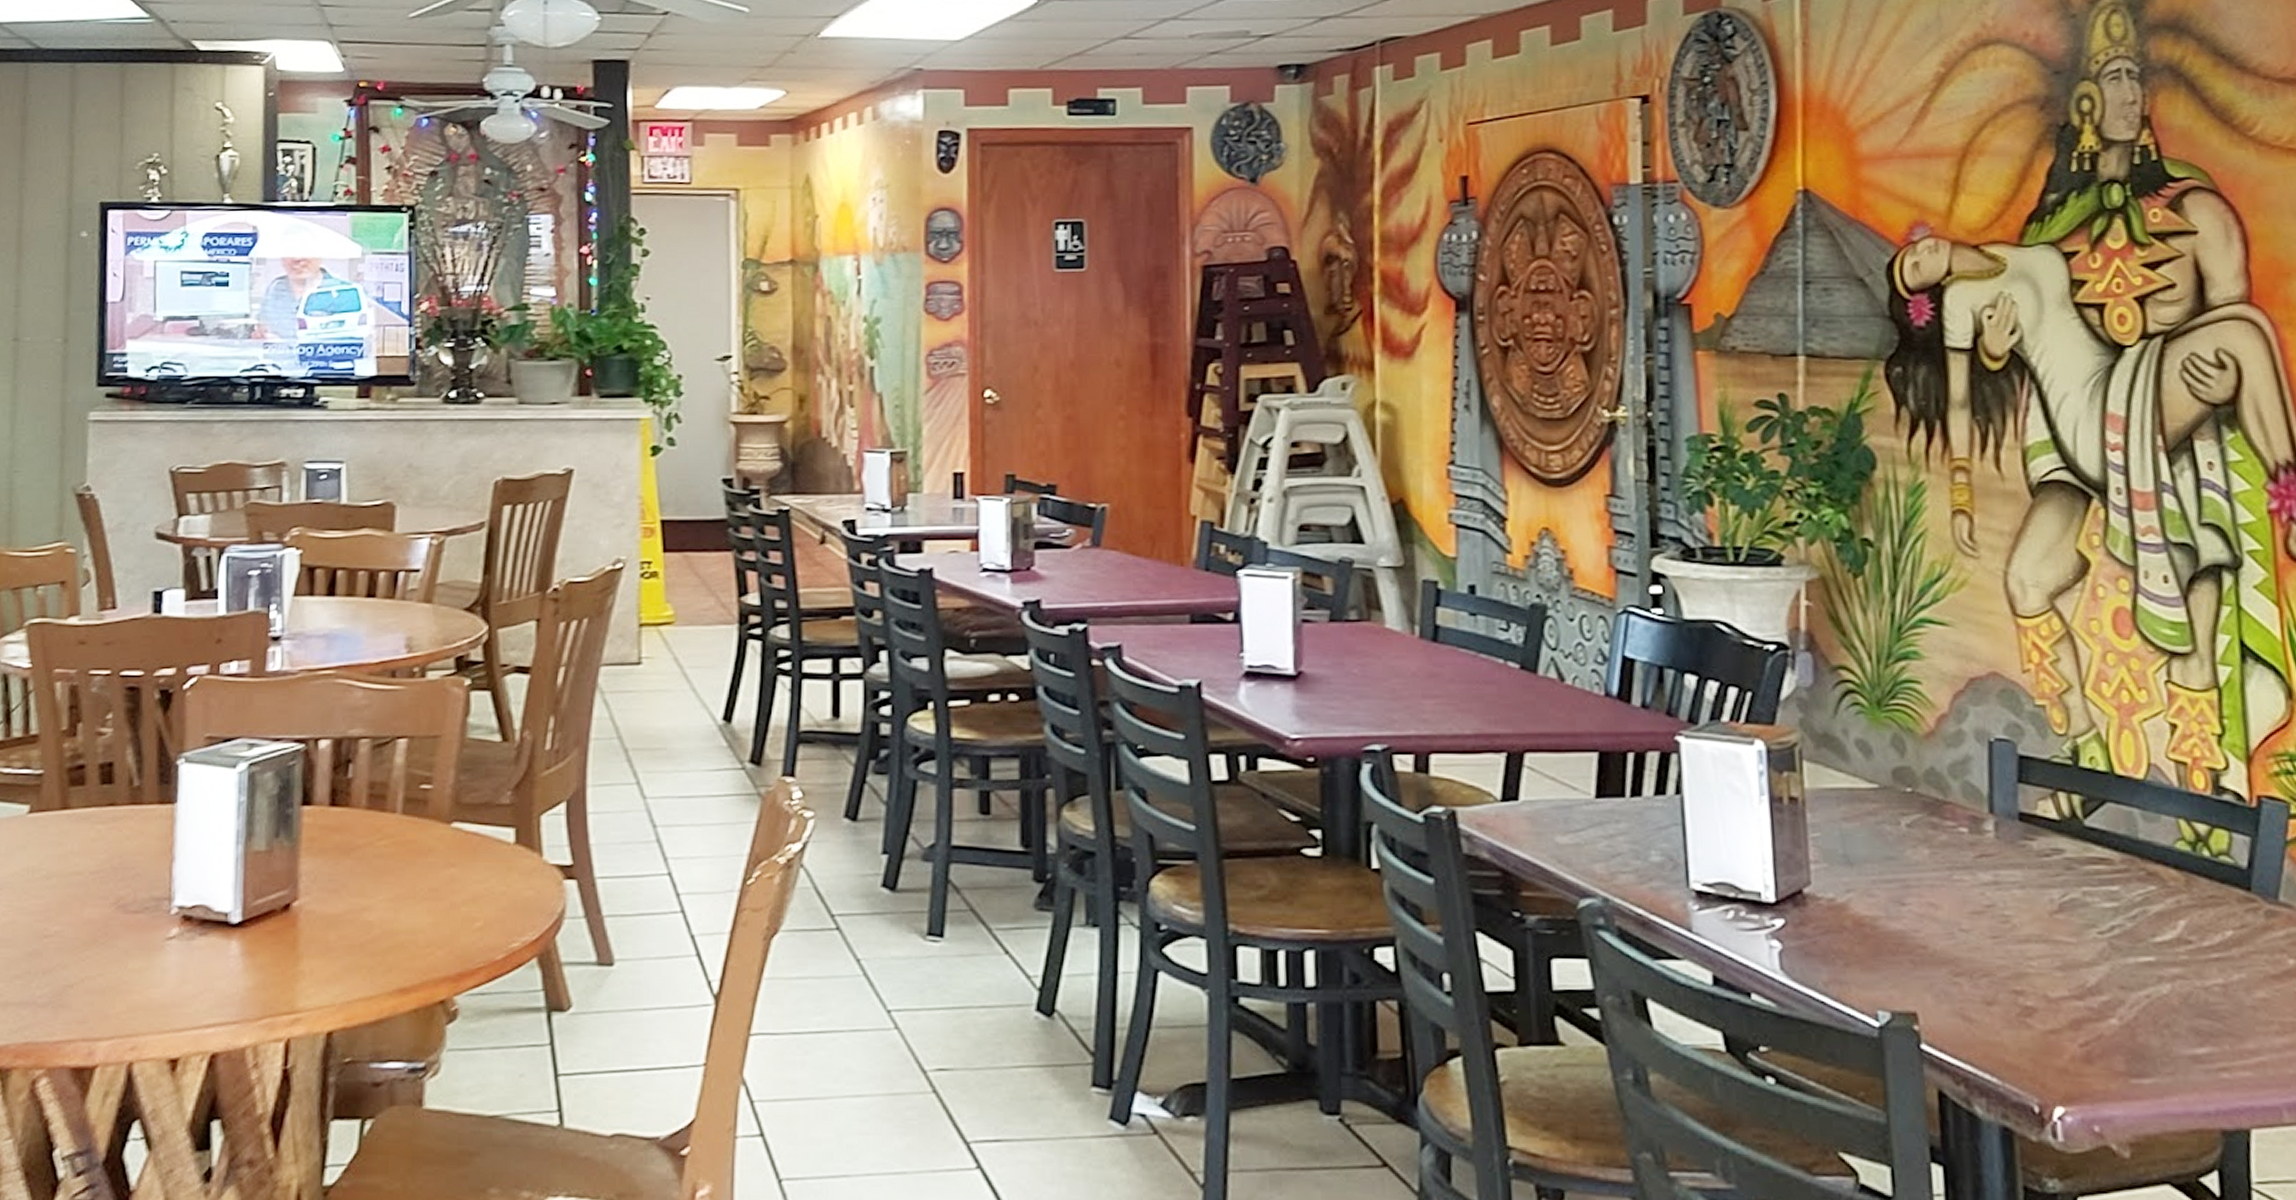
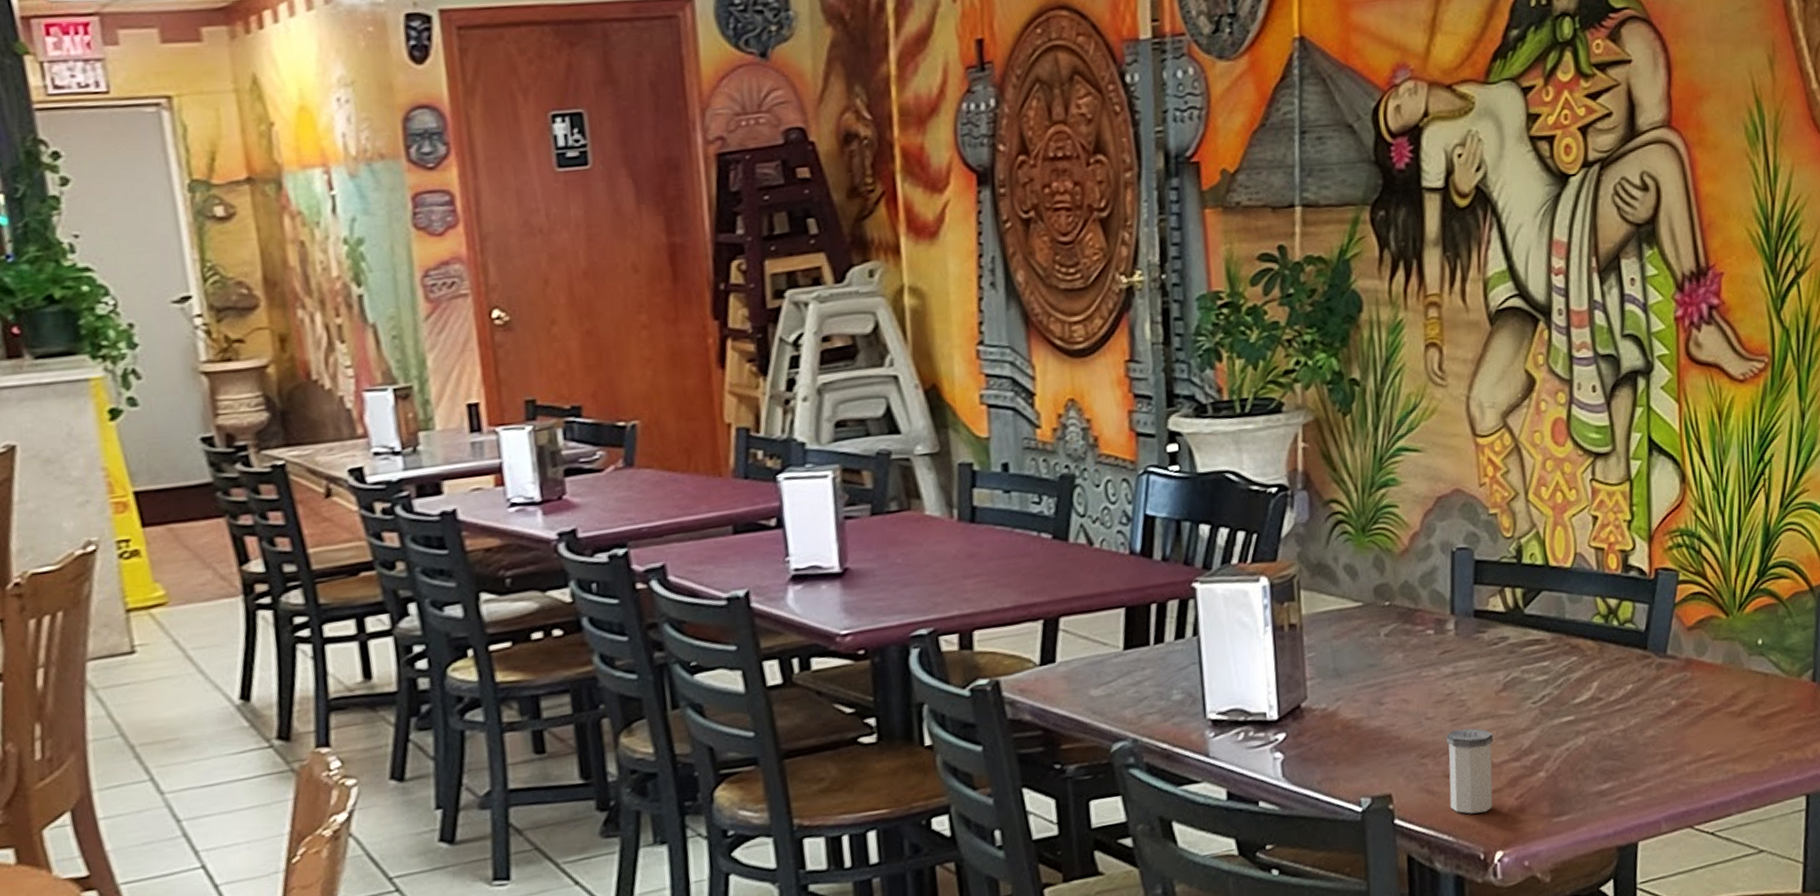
salt shaker: none [1986,949,2050,1055] -> present [1446,728,1494,814]

